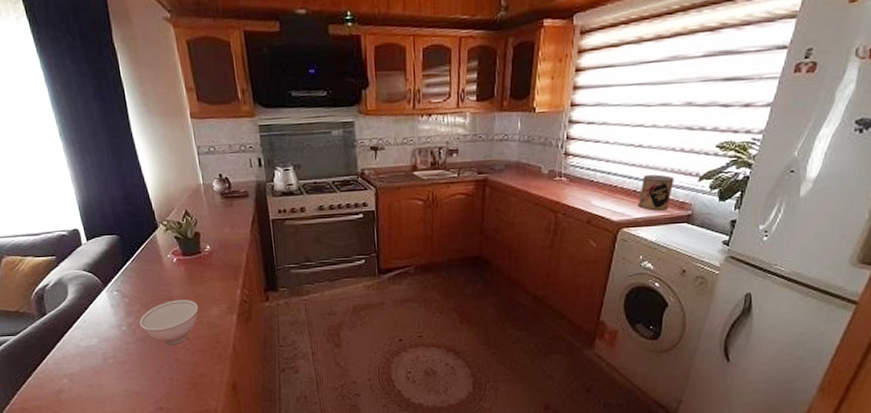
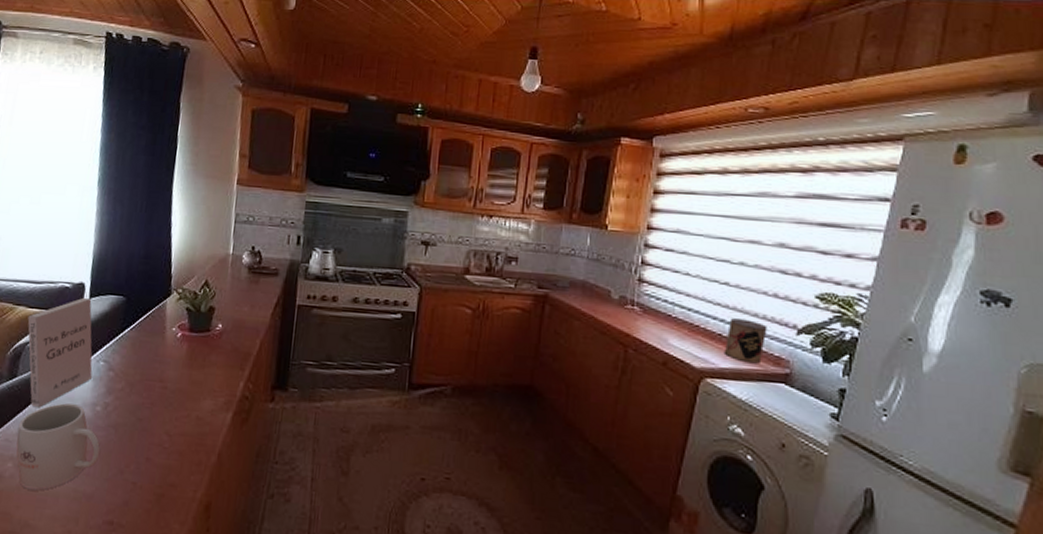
book: none [38,241,112,336] -> present [27,297,93,408]
mug: none [61,328,137,396] -> present [16,403,101,491]
bowl: present [139,299,199,346] -> none [117,383,191,440]

